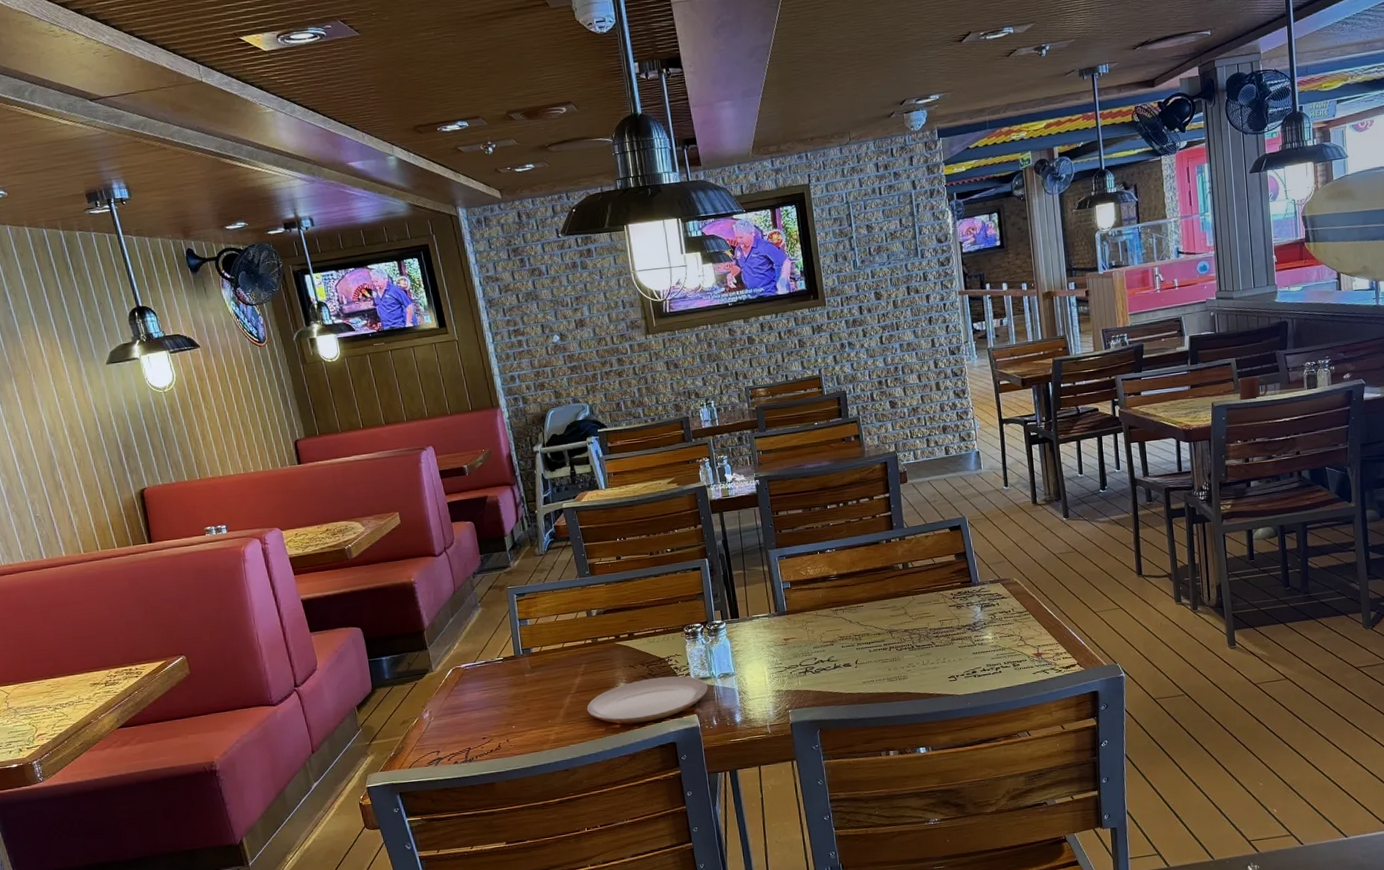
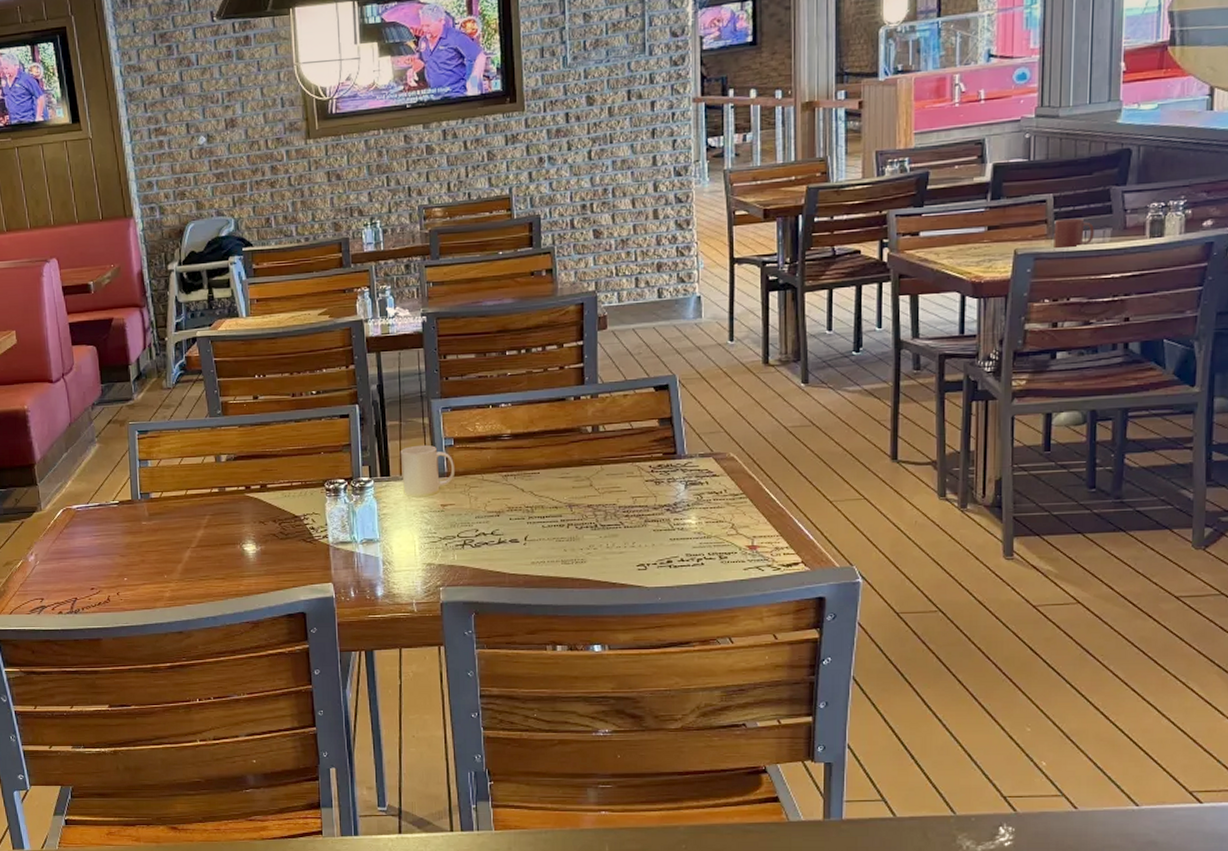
plate: present [586,676,708,724] -> none [208,536,347,587]
mug: none [746,588,794,635] -> present [400,444,456,499]

